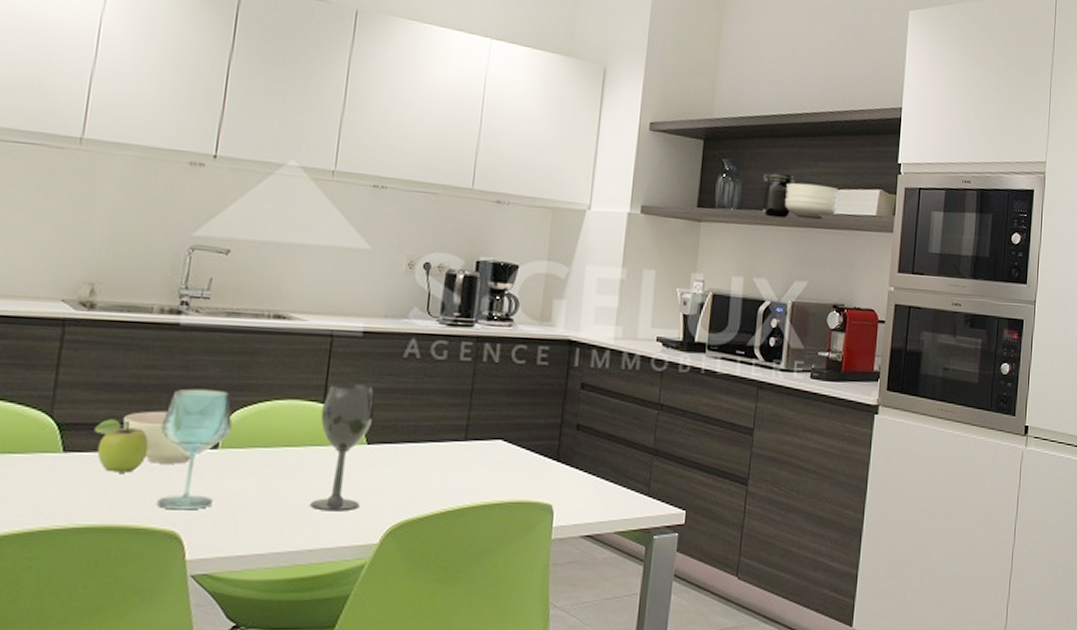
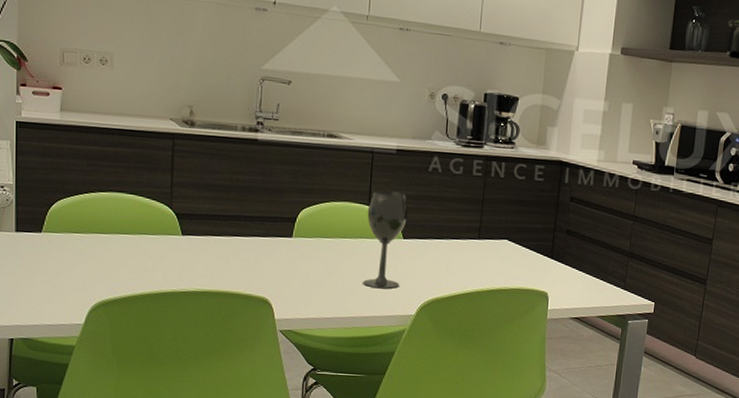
fruit: present [94,419,150,473] -> none [202,211,242,253]
bowl: present [122,410,214,464] -> none [222,206,289,248]
wine glass: present [156,388,233,510] -> none [250,190,302,283]

